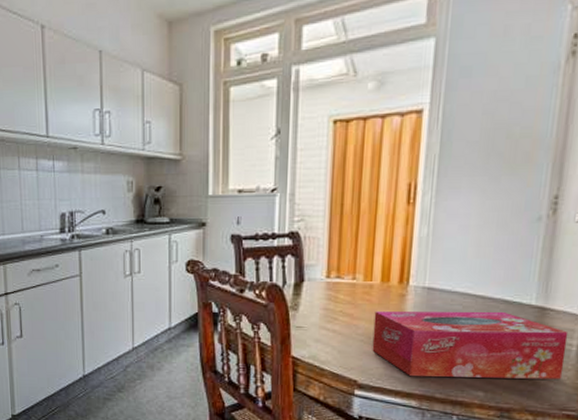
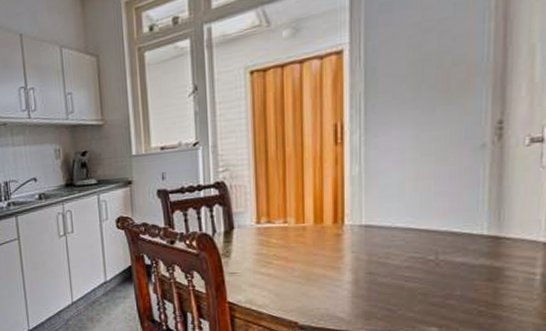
tissue box: present [372,311,569,380] -> none [310,244,530,316]

